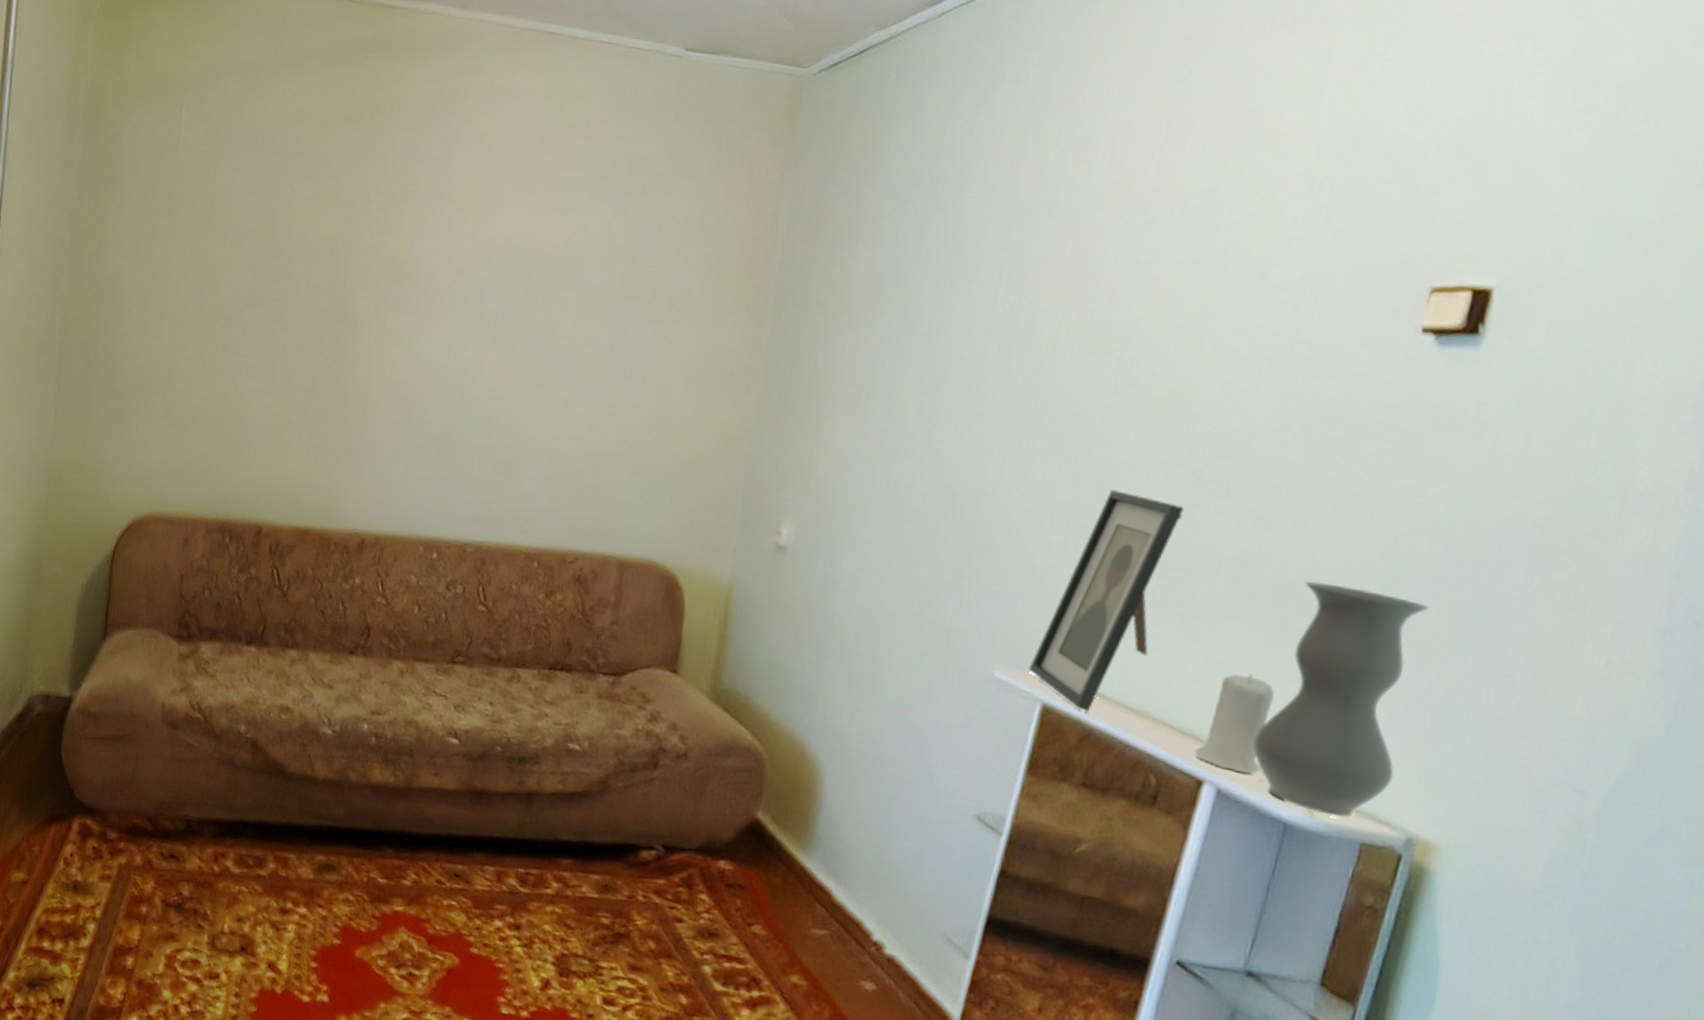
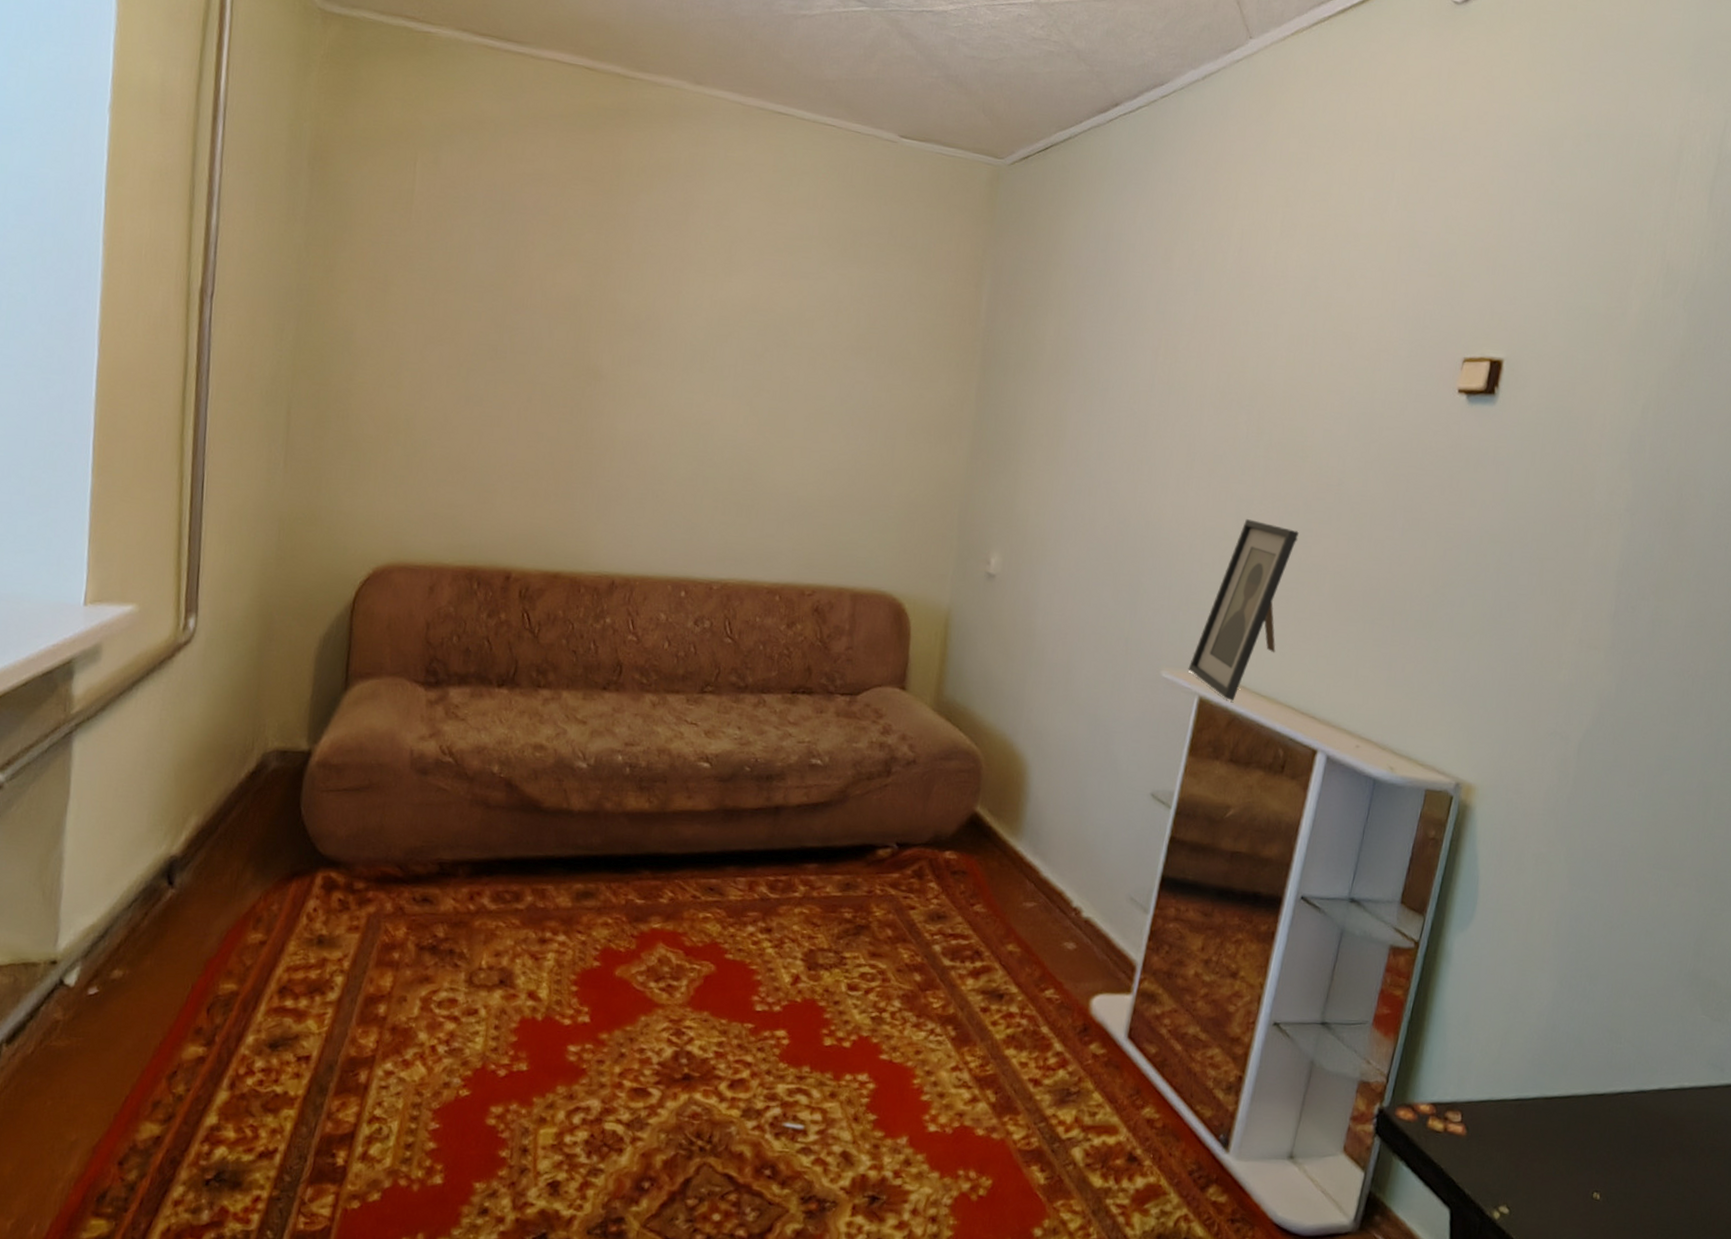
candle: present [1194,673,1274,774] -> none [1310,662,1365,743]
vase: present [1253,581,1430,818] -> none [1351,587,1467,771]

